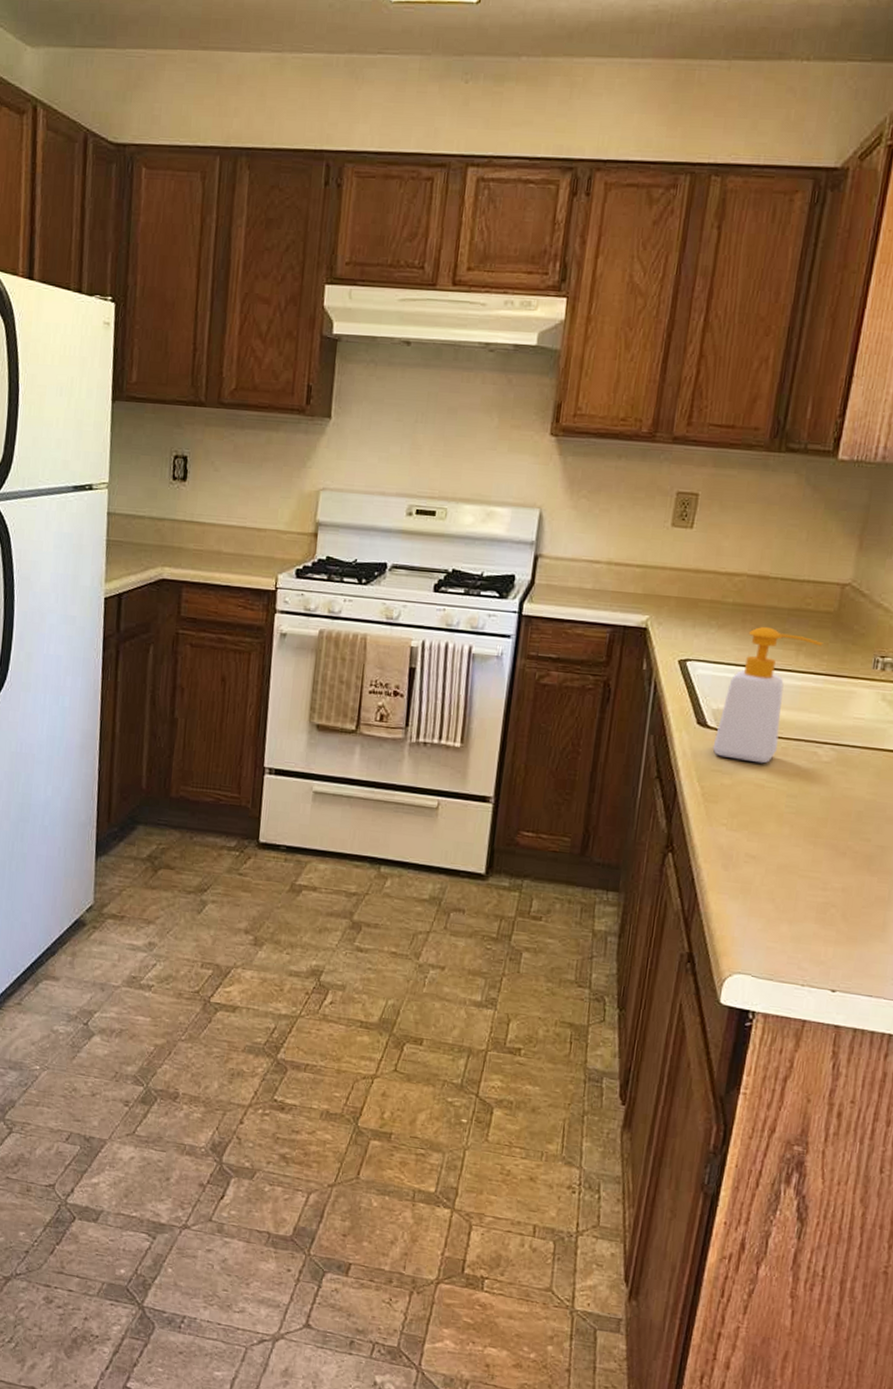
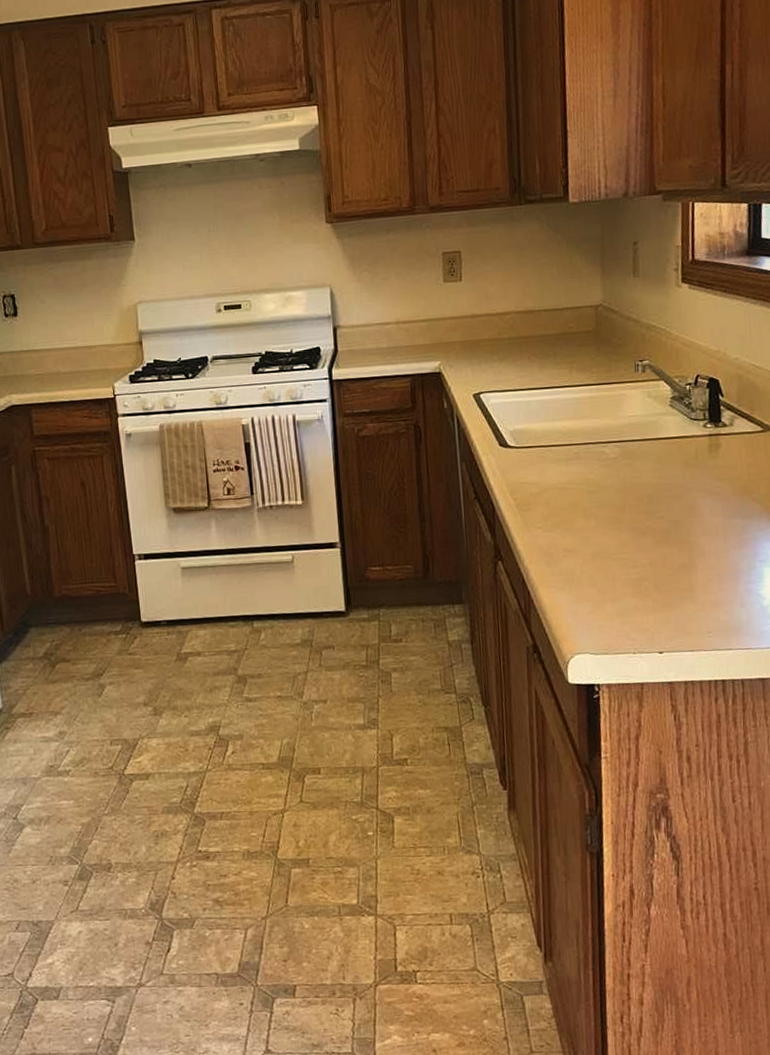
soap bottle: present [712,626,823,764] -> none [516,352,590,470]

